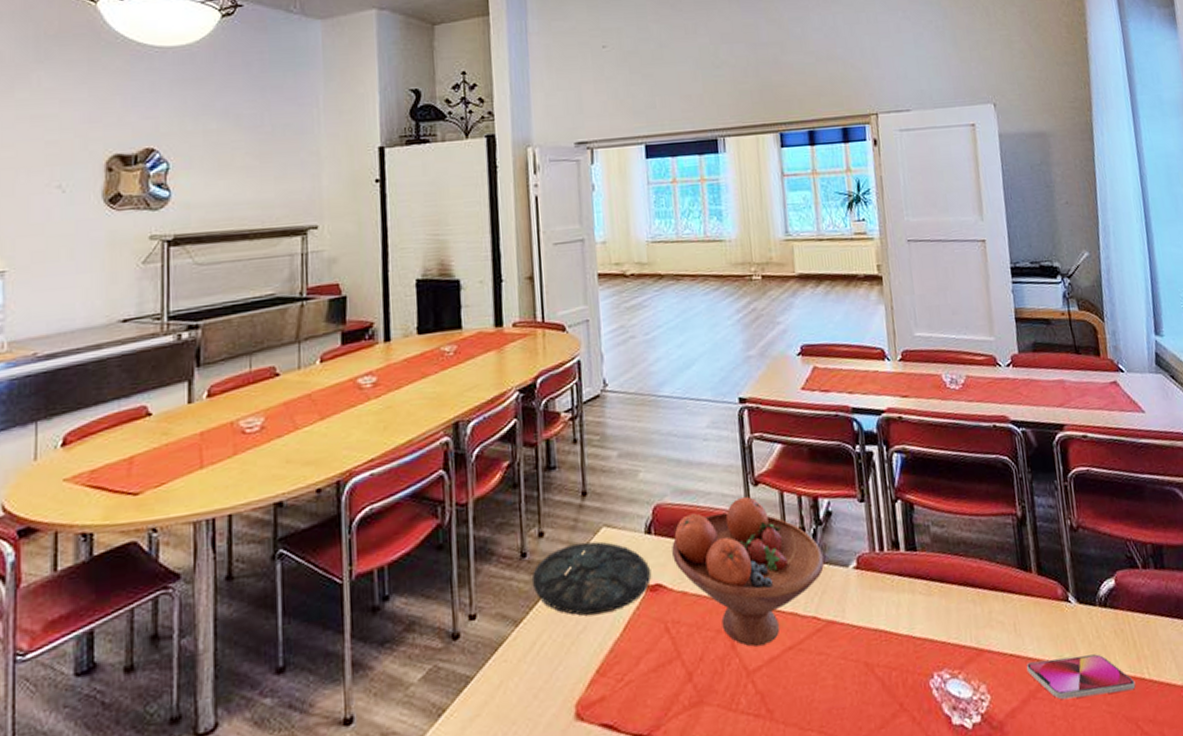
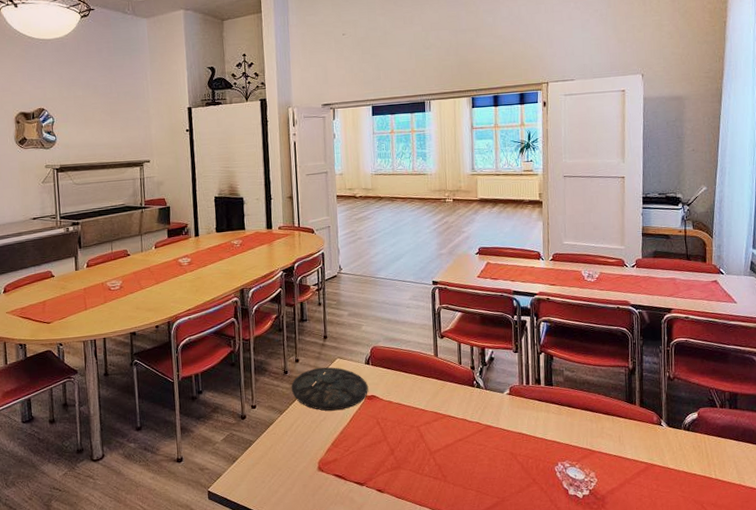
fruit bowl: present [672,496,825,647] -> none [383,344,487,437]
smartphone: present [1026,654,1136,700] -> none [625,459,705,486]

